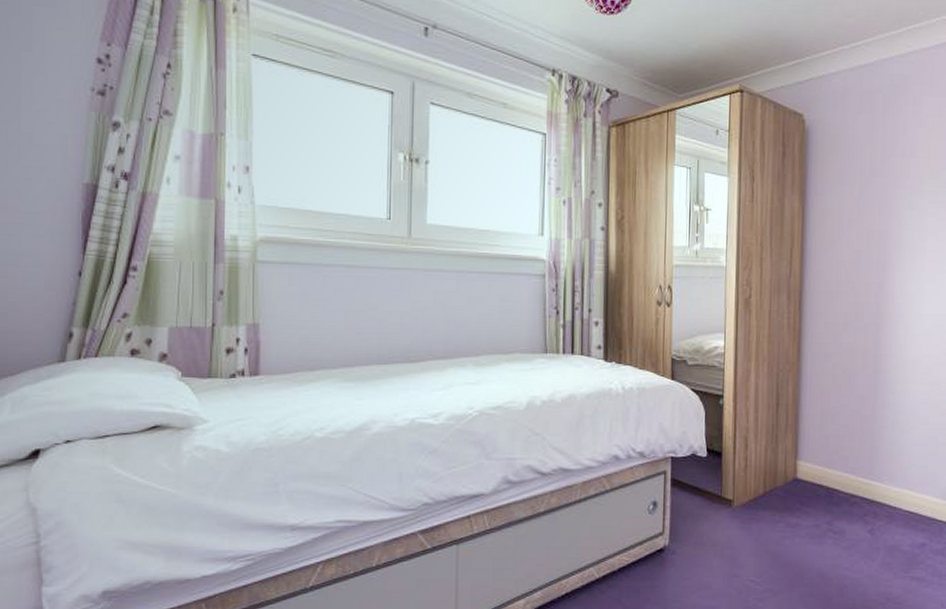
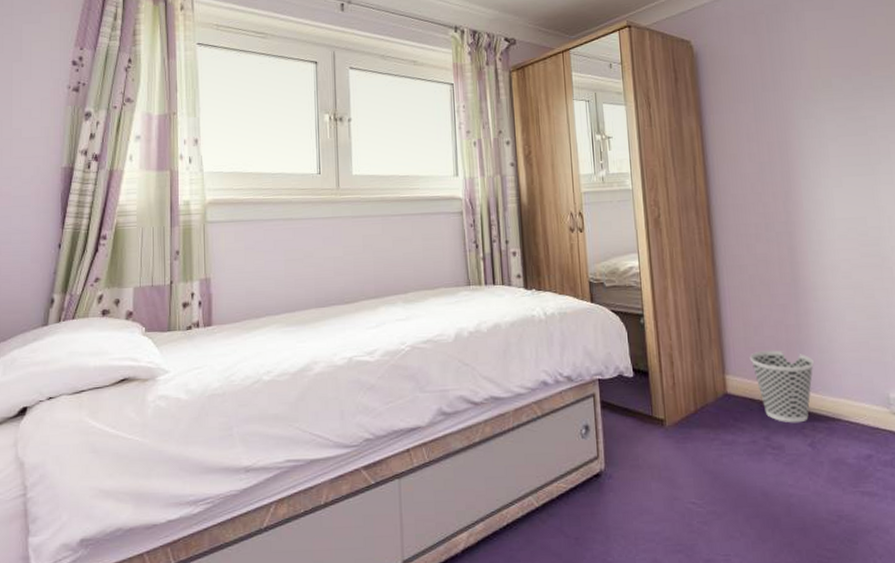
wastebasket: none [822,439,884,510] -> present [749,350,814,423]

